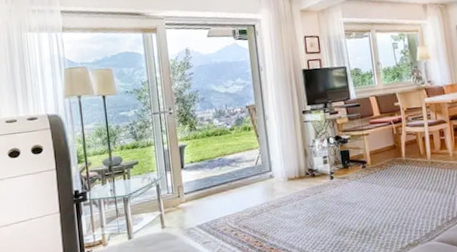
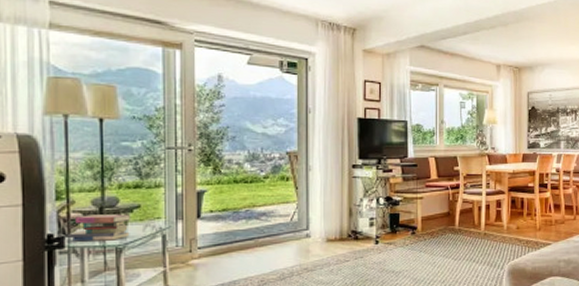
books: none [88,169,133,195] -> present [67,214,130,242]

